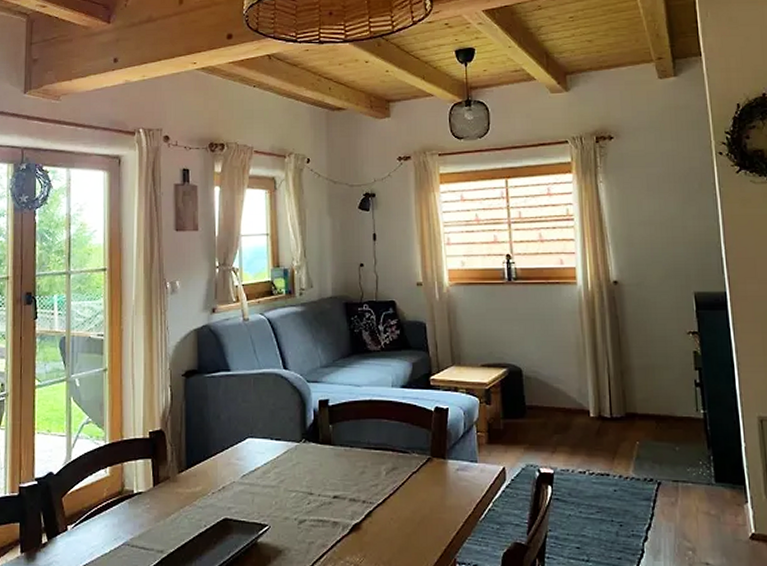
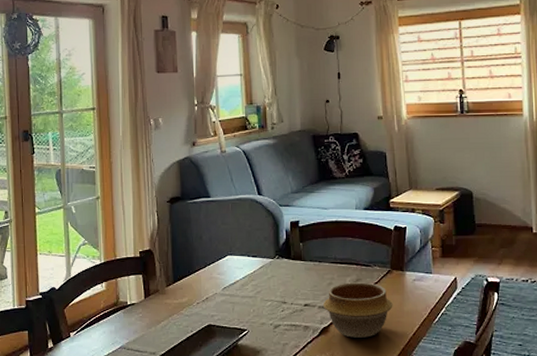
bowl: none [355,471,434,537] -> present [323,282,393,338]

